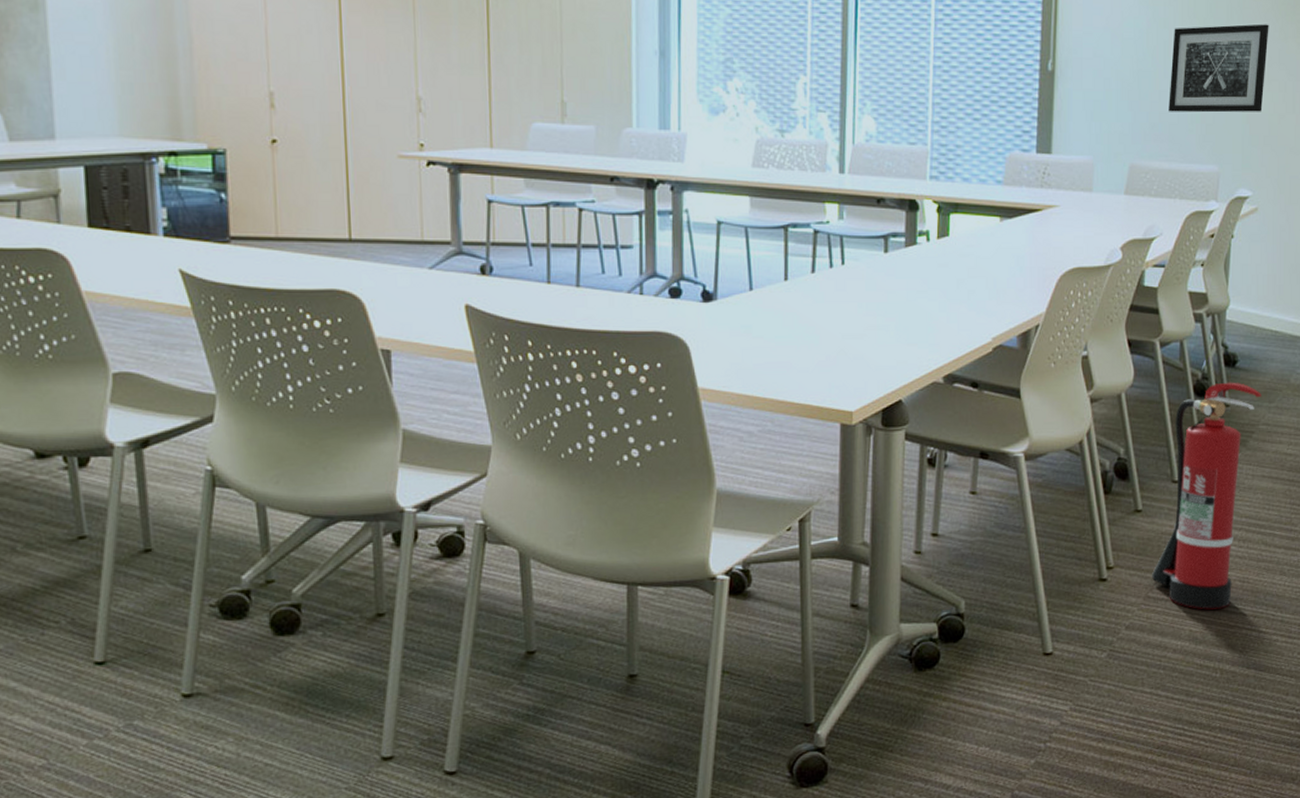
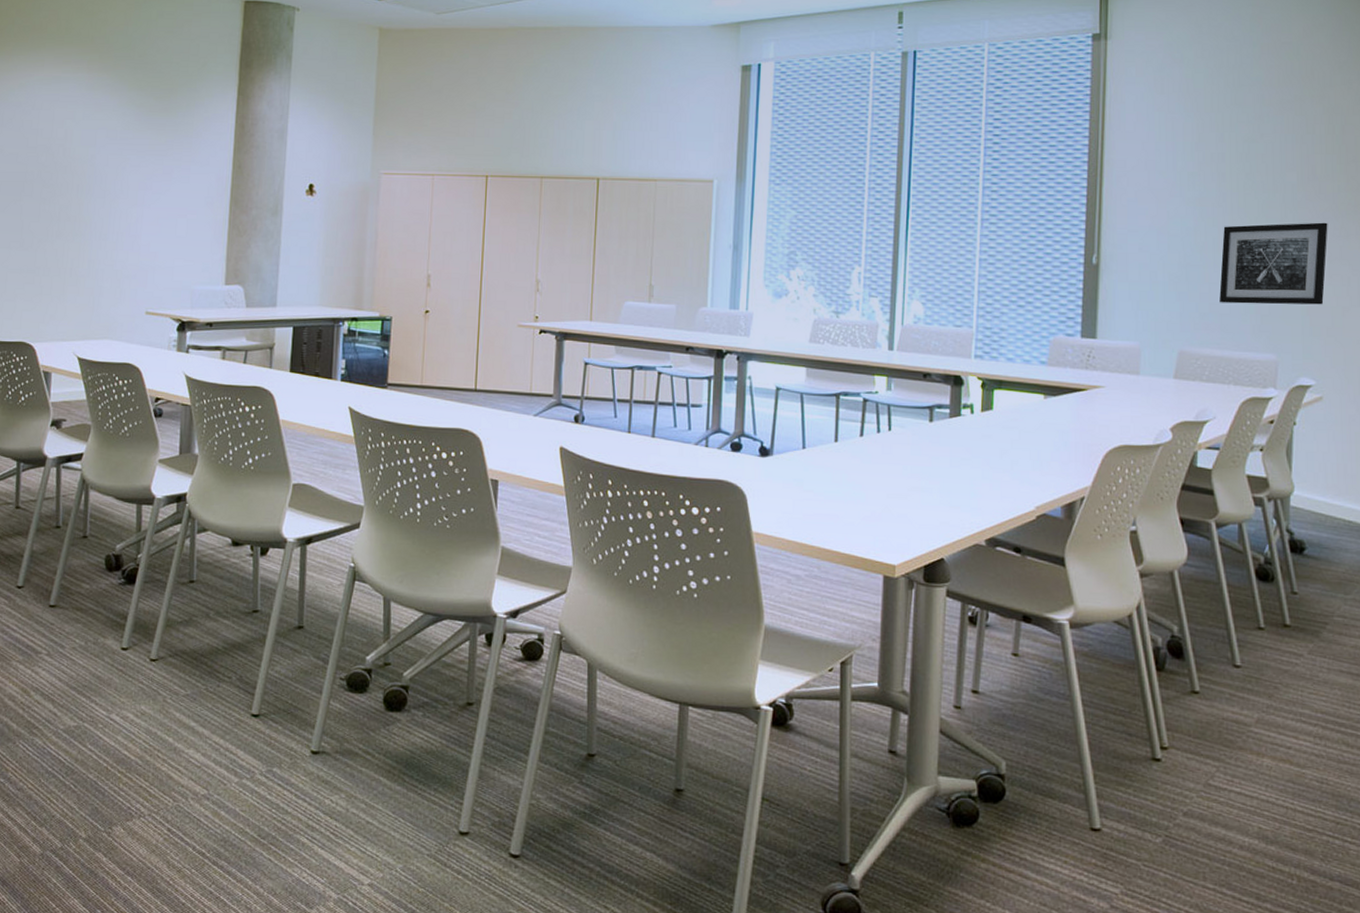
fire extinguisher: present [1151,382,1261,610] -> none [1211,569,1335,809]

